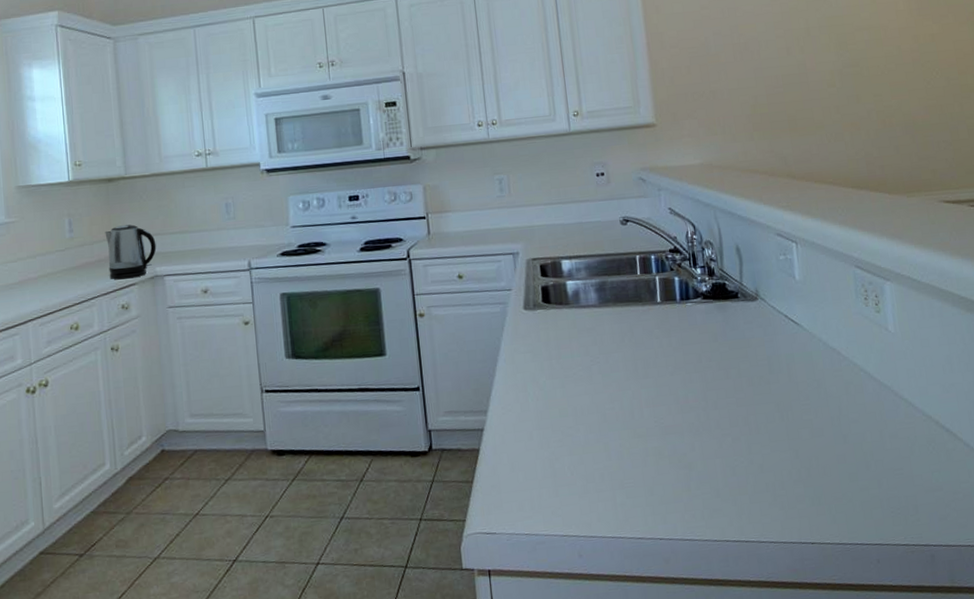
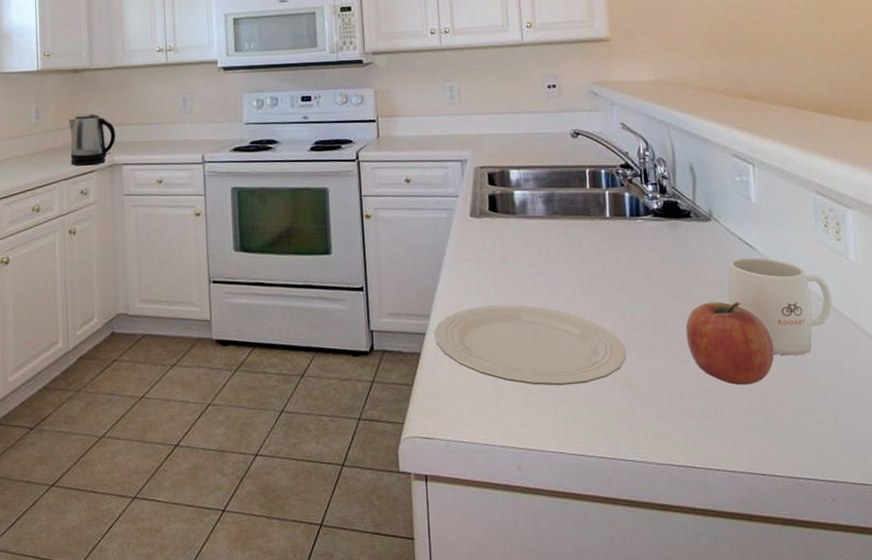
plate: none [492,394,681,473] -> present [434,304,627,386]
fruit: none [736,378,821,459] -> present [685,302,775,386]
mug: none [774,333,874,427] -> present [727,257,833,356]

